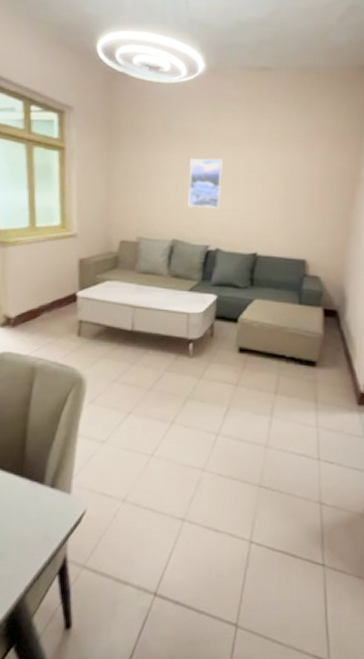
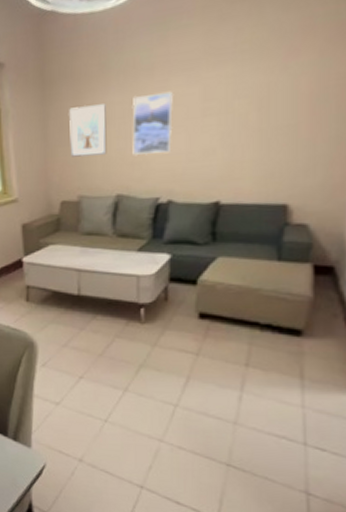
picture frame: none [132,158,167,203] -> present [69,104,107,157]

